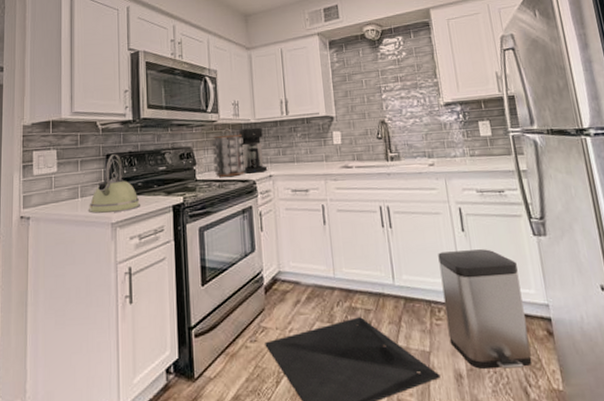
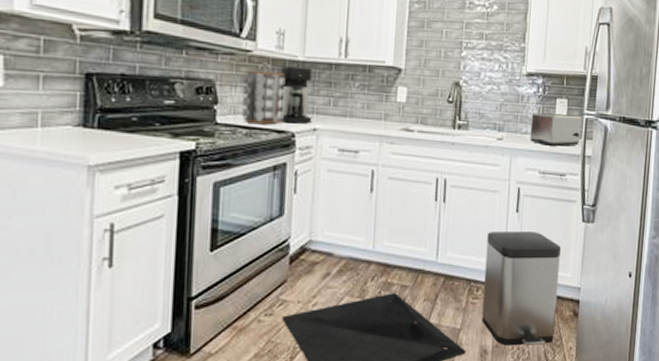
kettle: present [88,153,140,214] -> none [51,72,133,153]
toaster: none [457,134,511,165] -> present [530,112,582,146]

